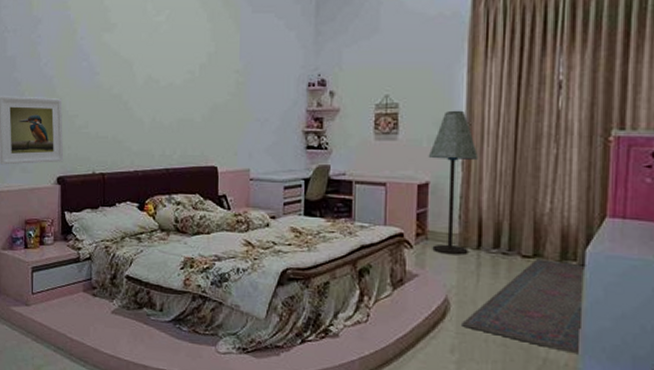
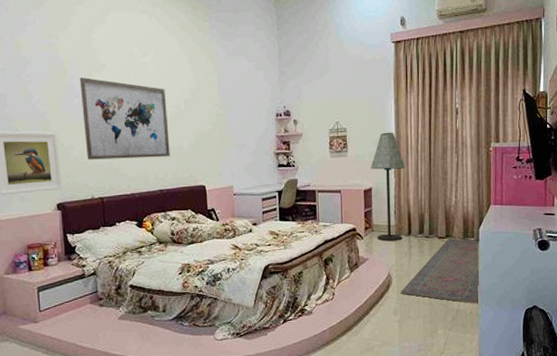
wall art: none [89,38,180,131] -> present [79,77,170,160]

